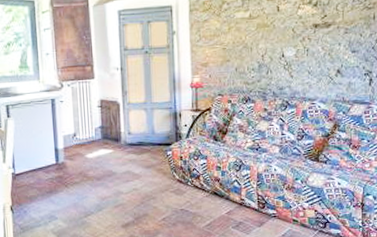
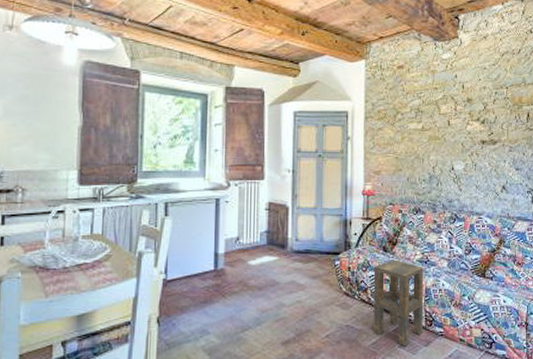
side table: none [206,147,256,228] -> present [374,259,423,347]

